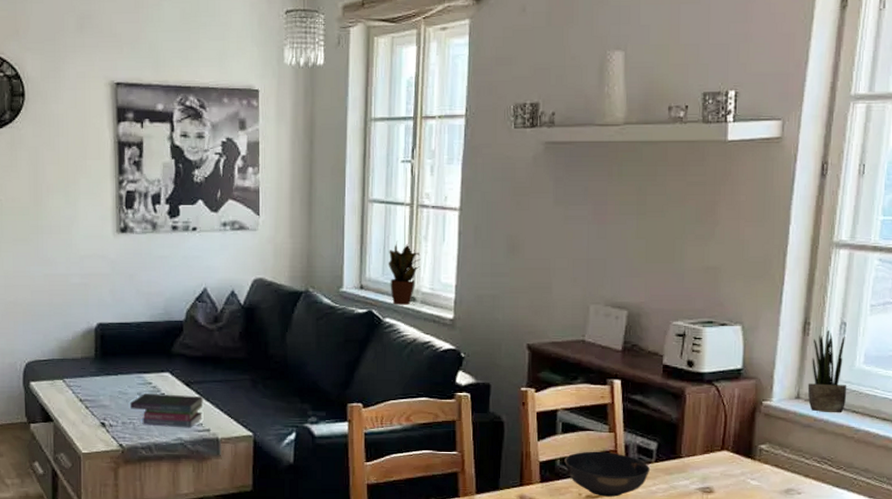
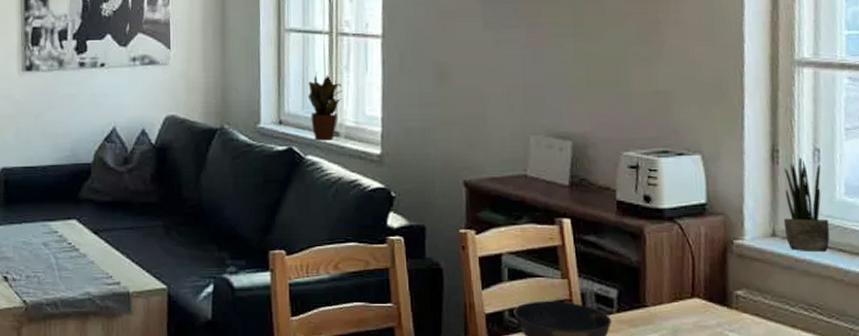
books: present [130,392,204,428] -> none [35,242,113,281]

